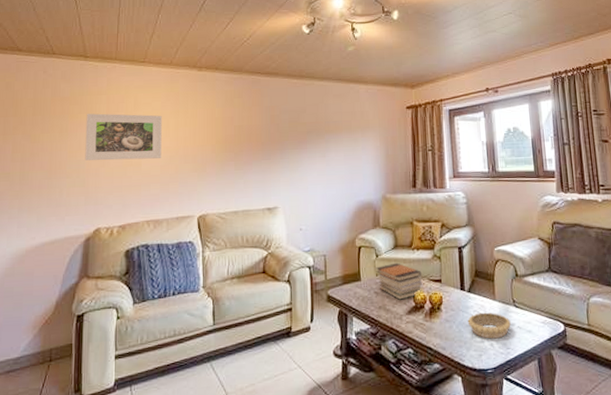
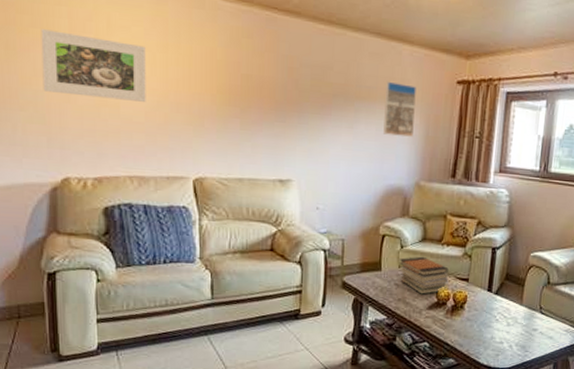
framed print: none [349,114,376,158] -> present [383,81,416,137]
decorative bowl: present [467,312,511,339] -> none [489,315,534,341]

